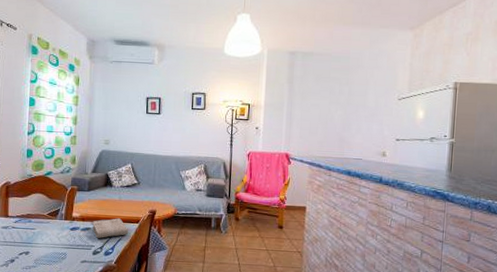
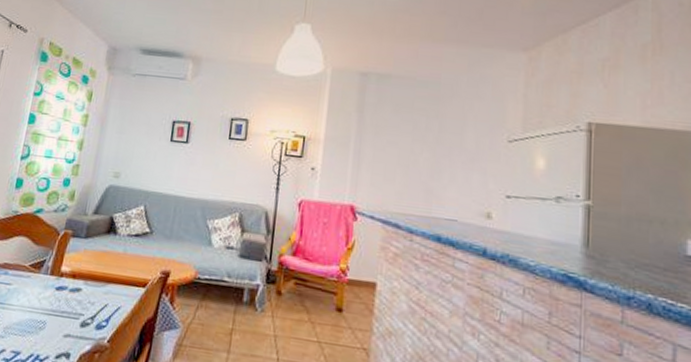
washcloth: present [92,218,129,238] -> none [84,277,132,305]

